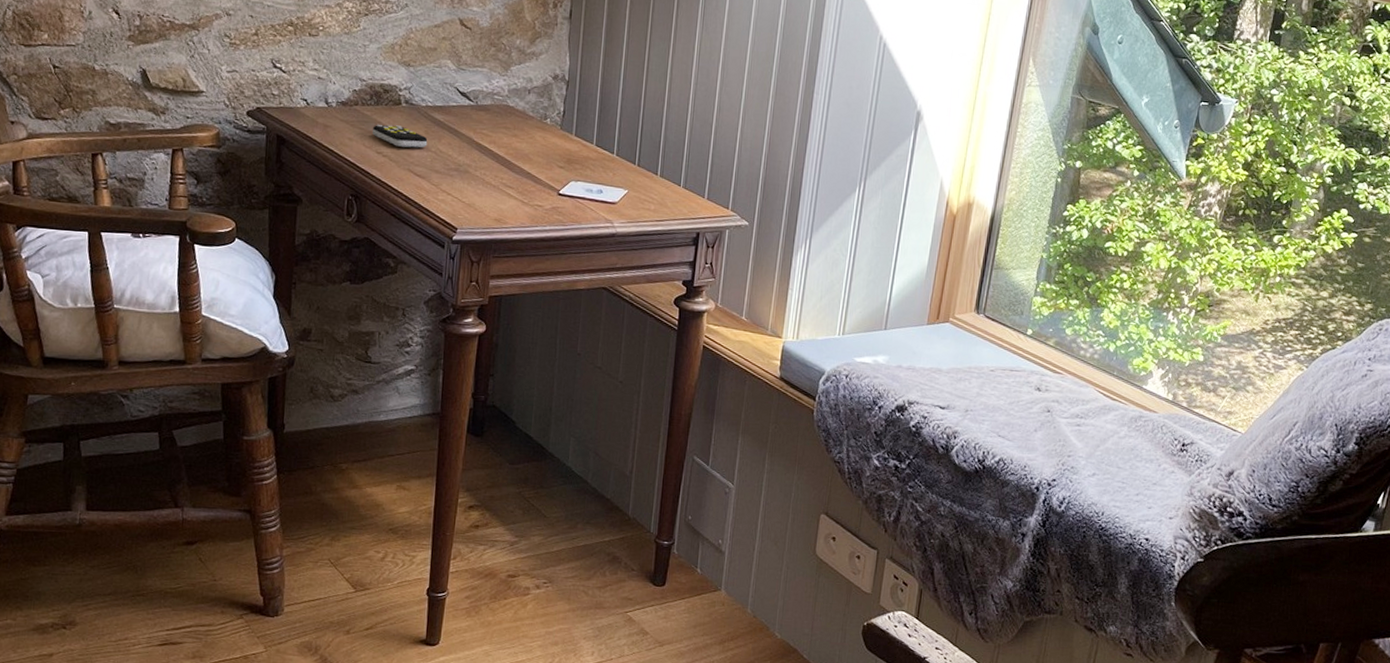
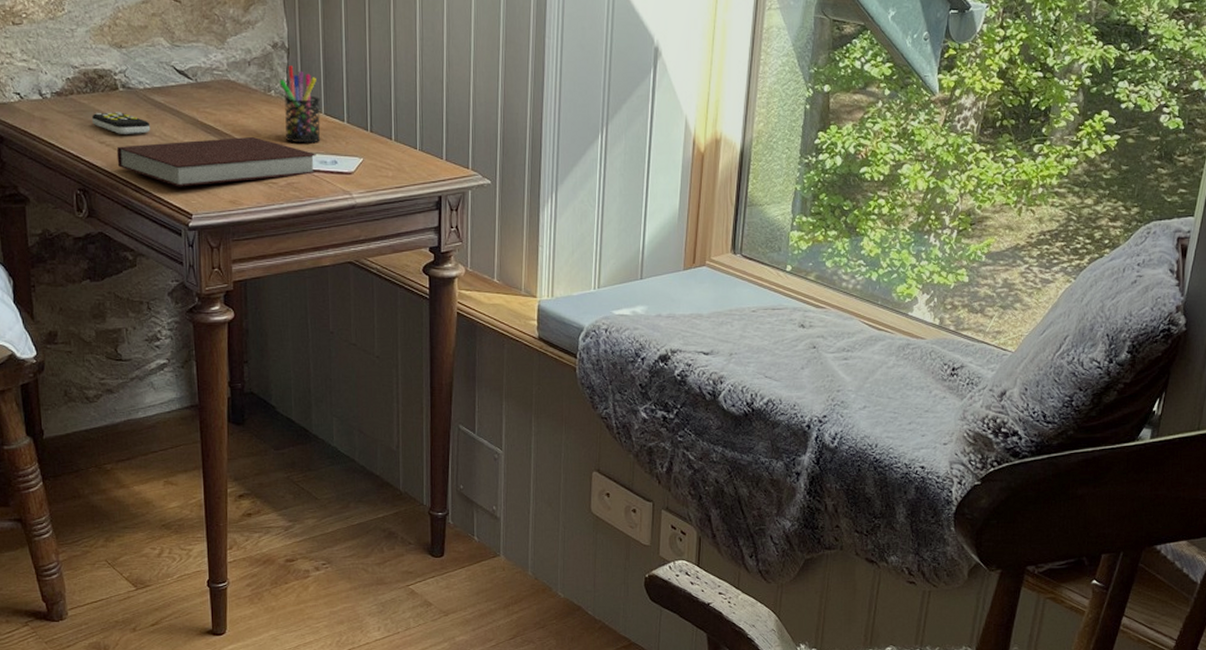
notebook: none [391,157,583,202] -> present [116,136,316,187]
pen holder: none [555,97,594,171] -> present [279,65,321,144]

